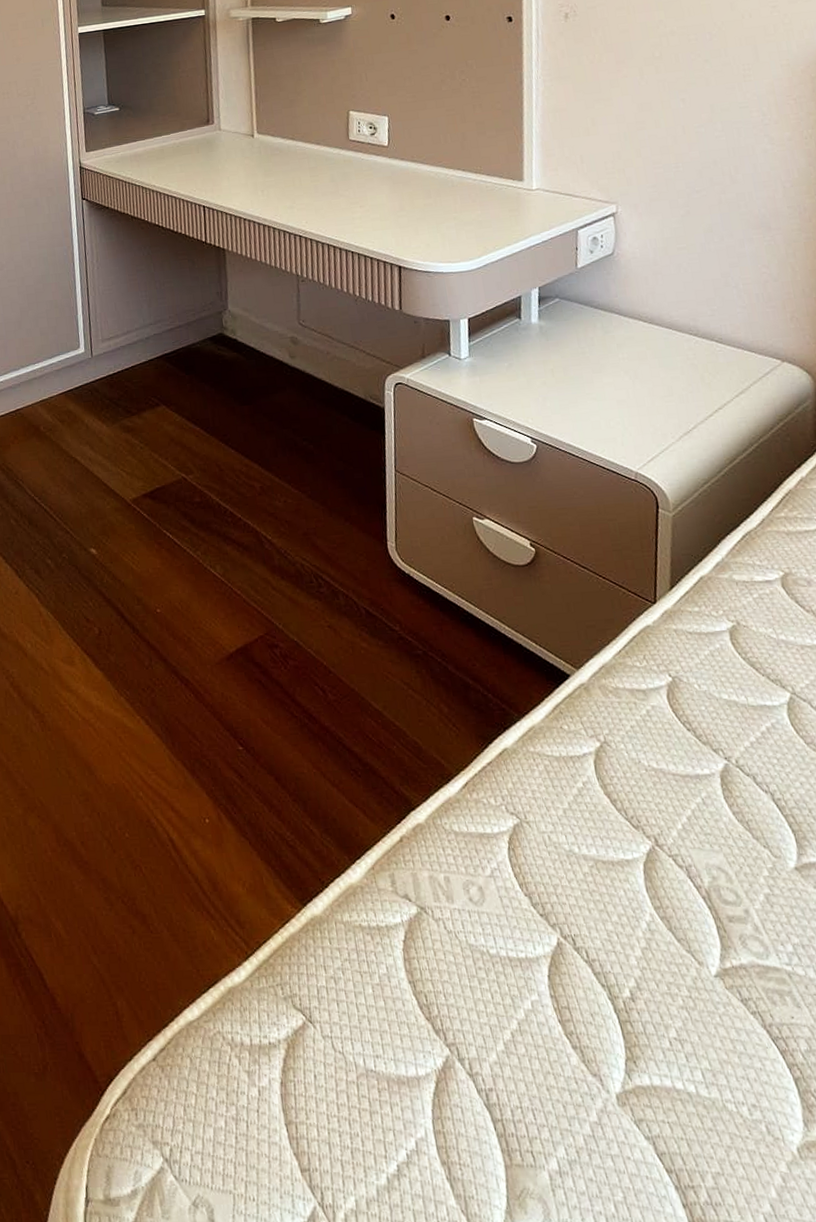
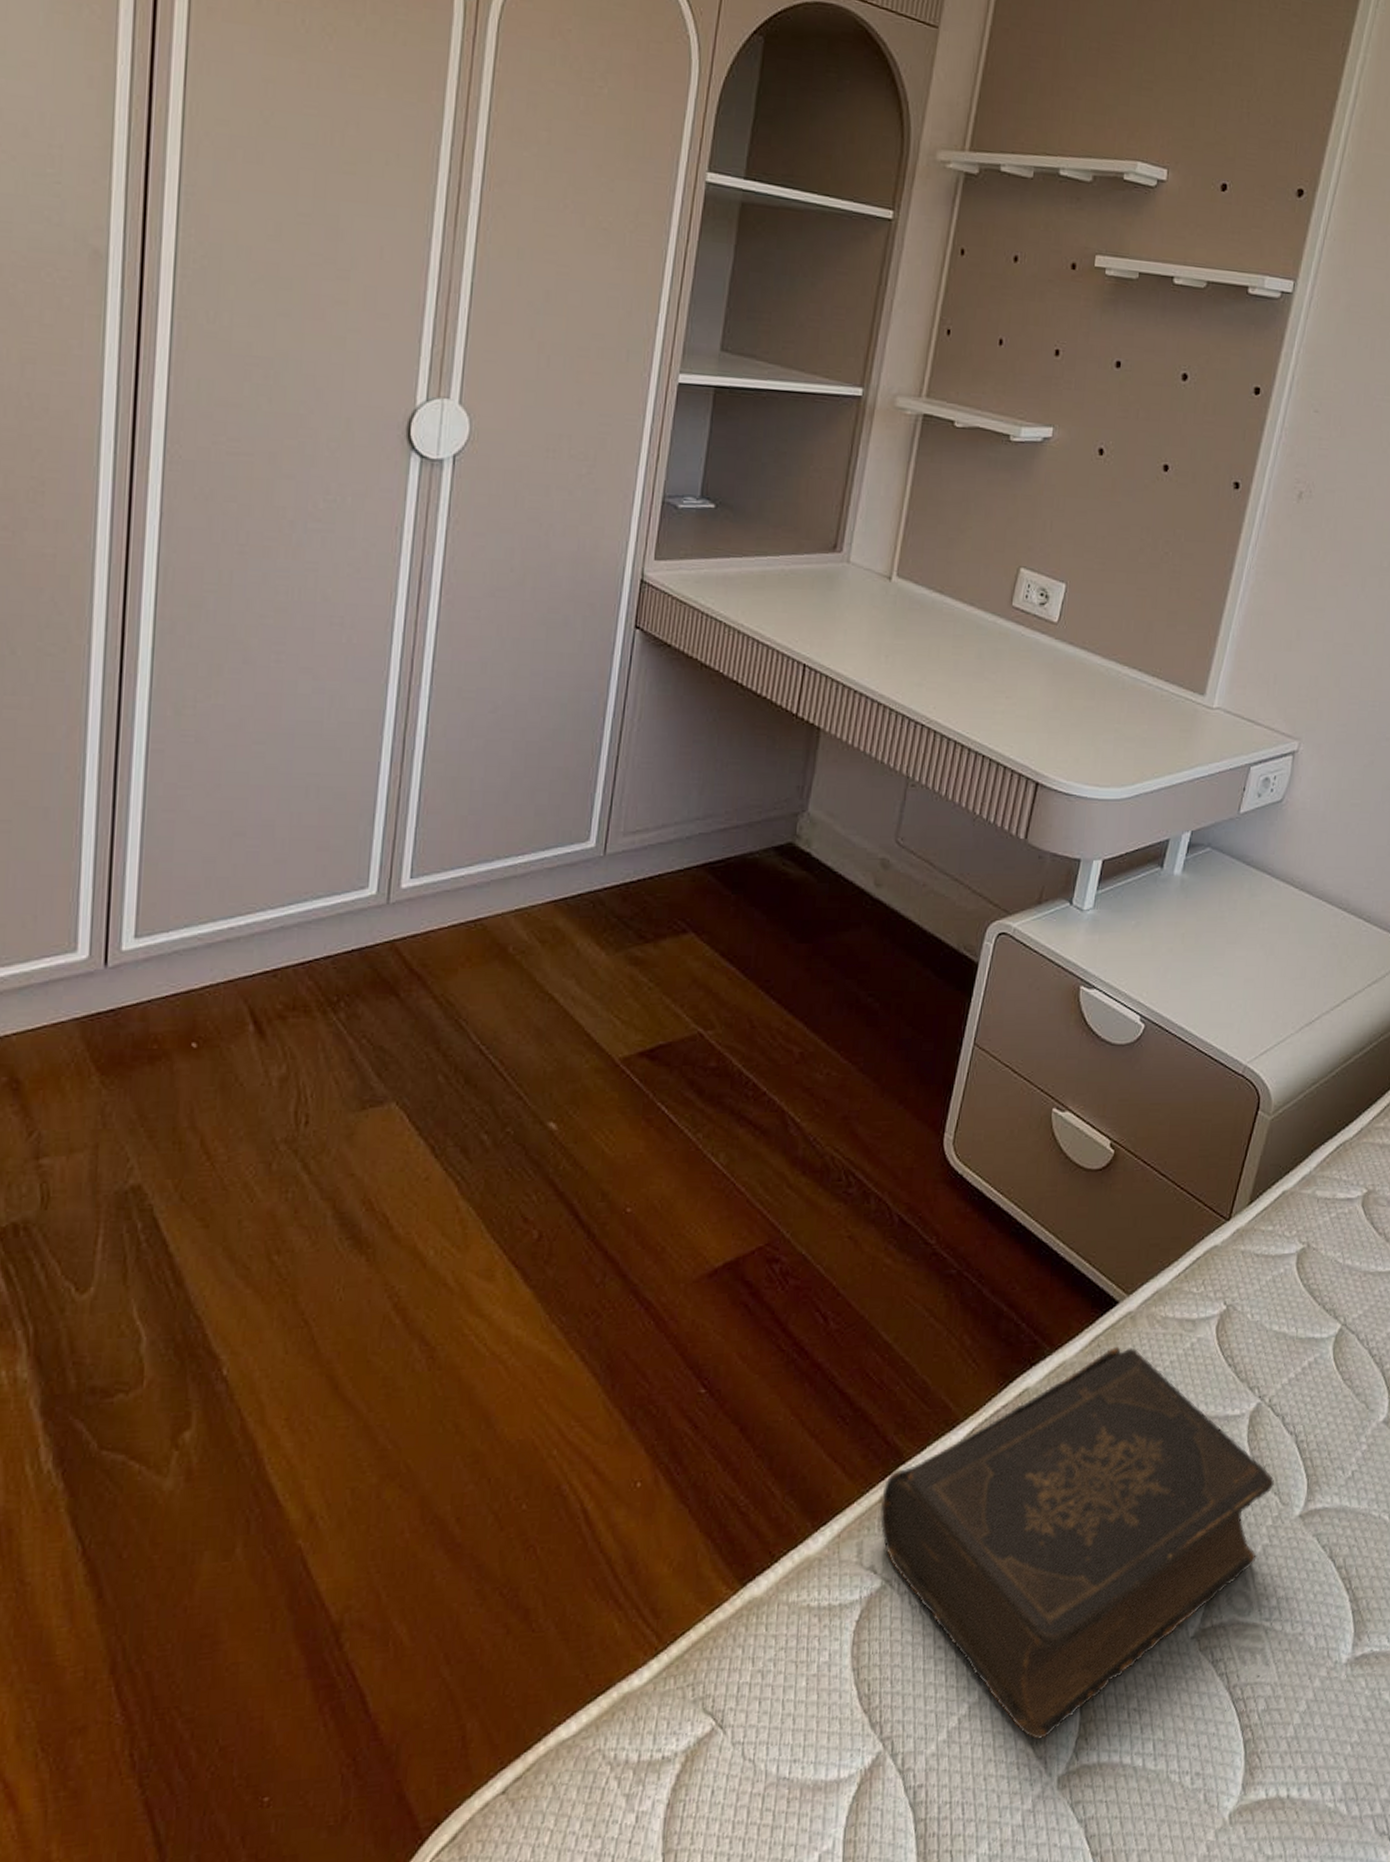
book: none [401,714,761,1058] -> present [879,1347,1274,1740]

